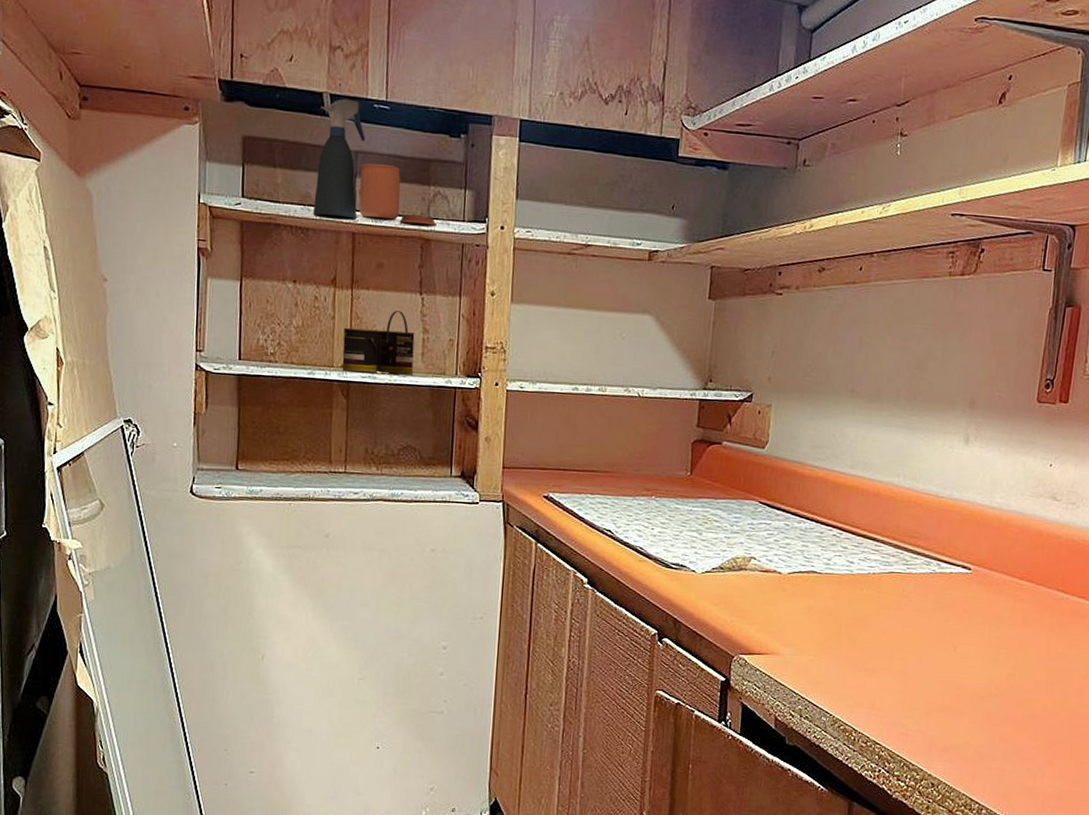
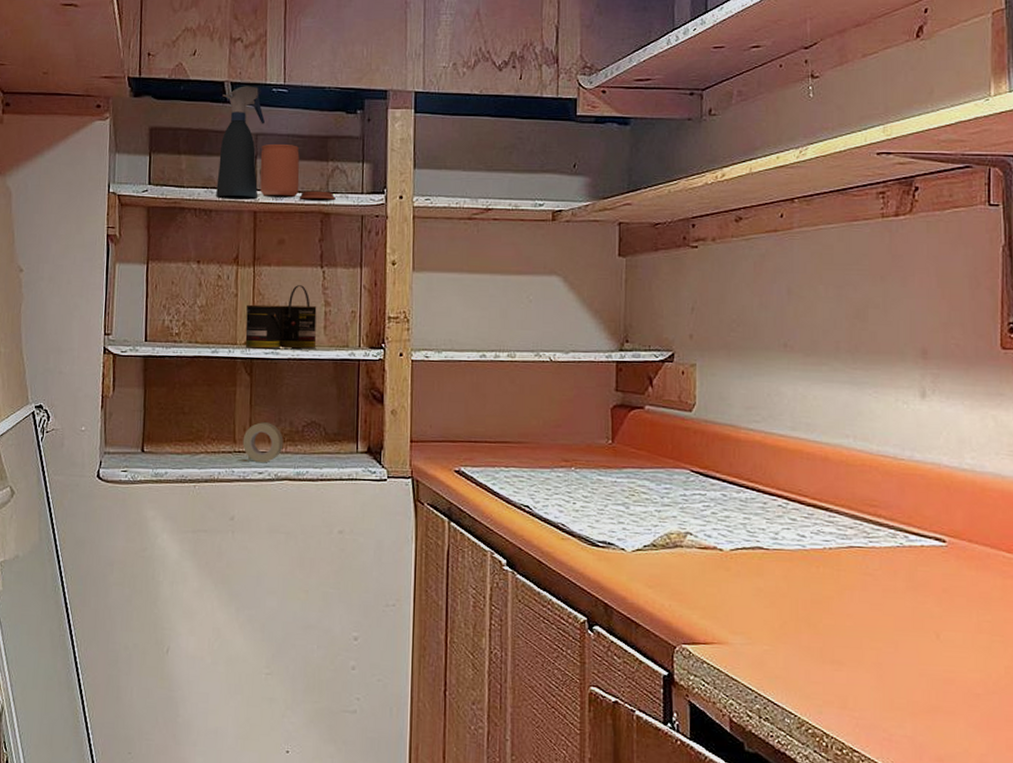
adhesive tape: none [332,444,379,484] -> present [236,422,284,463]

